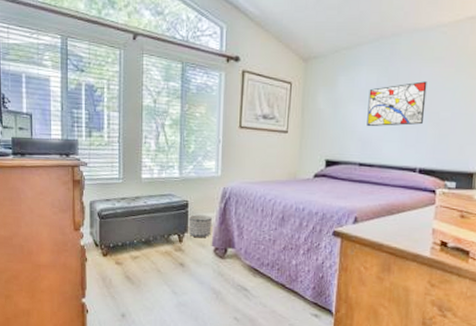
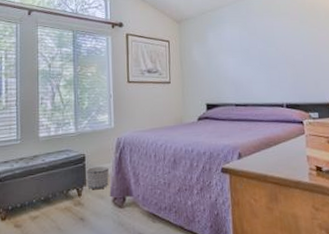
wall art: present [367,81,427,127] -> none [234,32,282,73]

